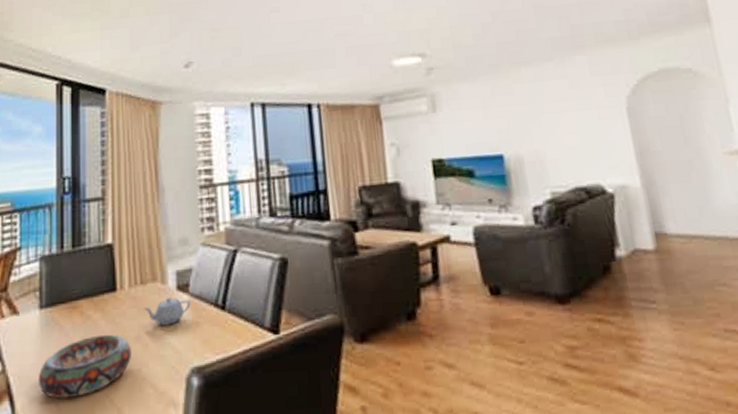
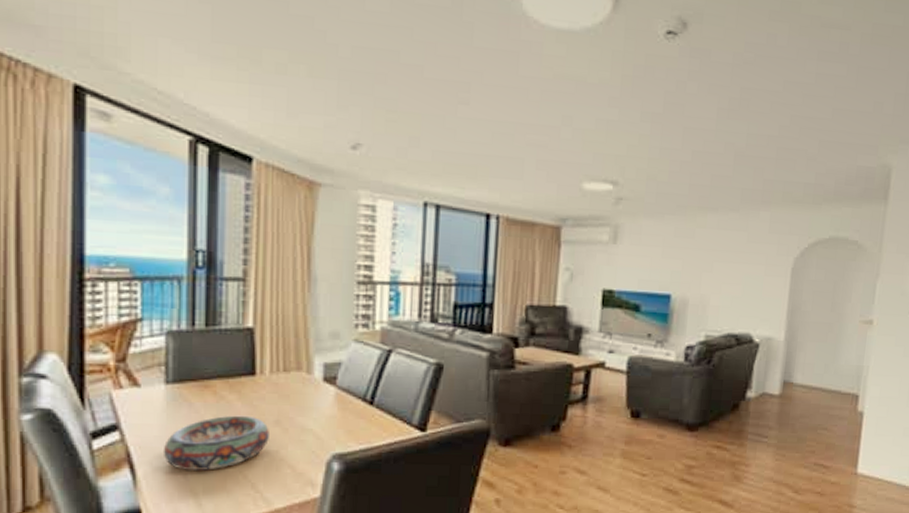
teapot: present [144,297,191,326] -> none [285,387,338,414]

